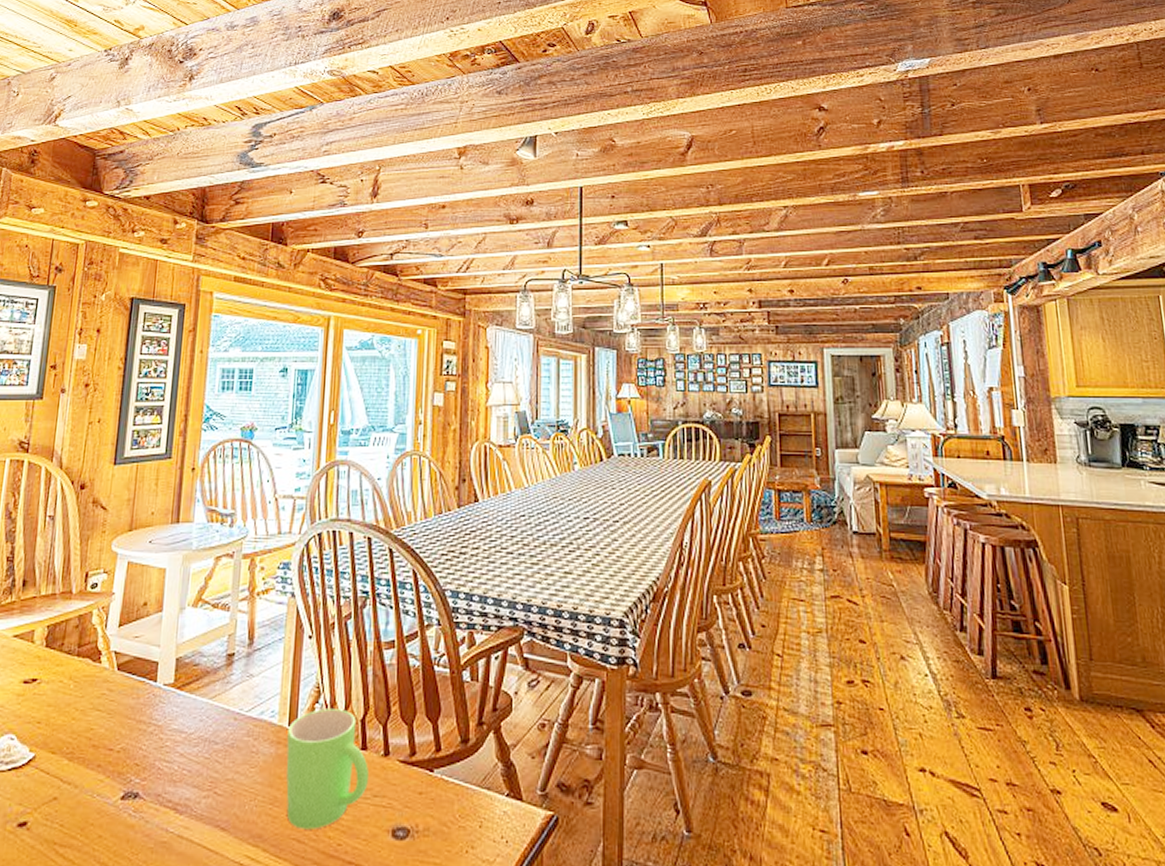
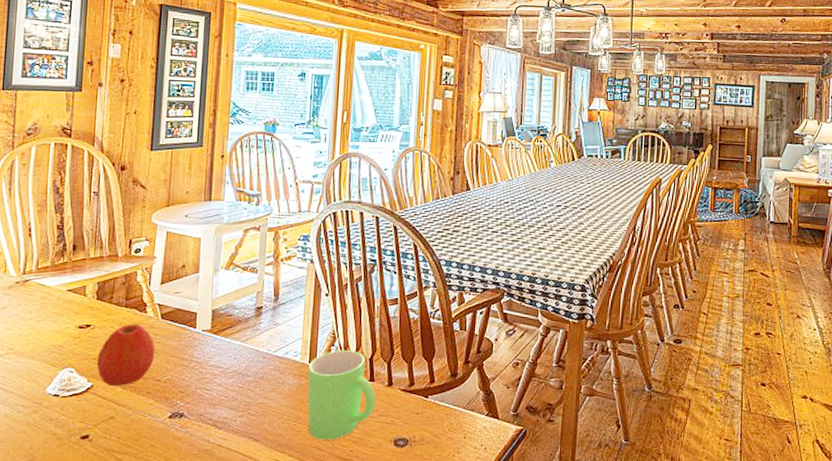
apple: none [40,676,109,758] -> present [96,323,156,387]

